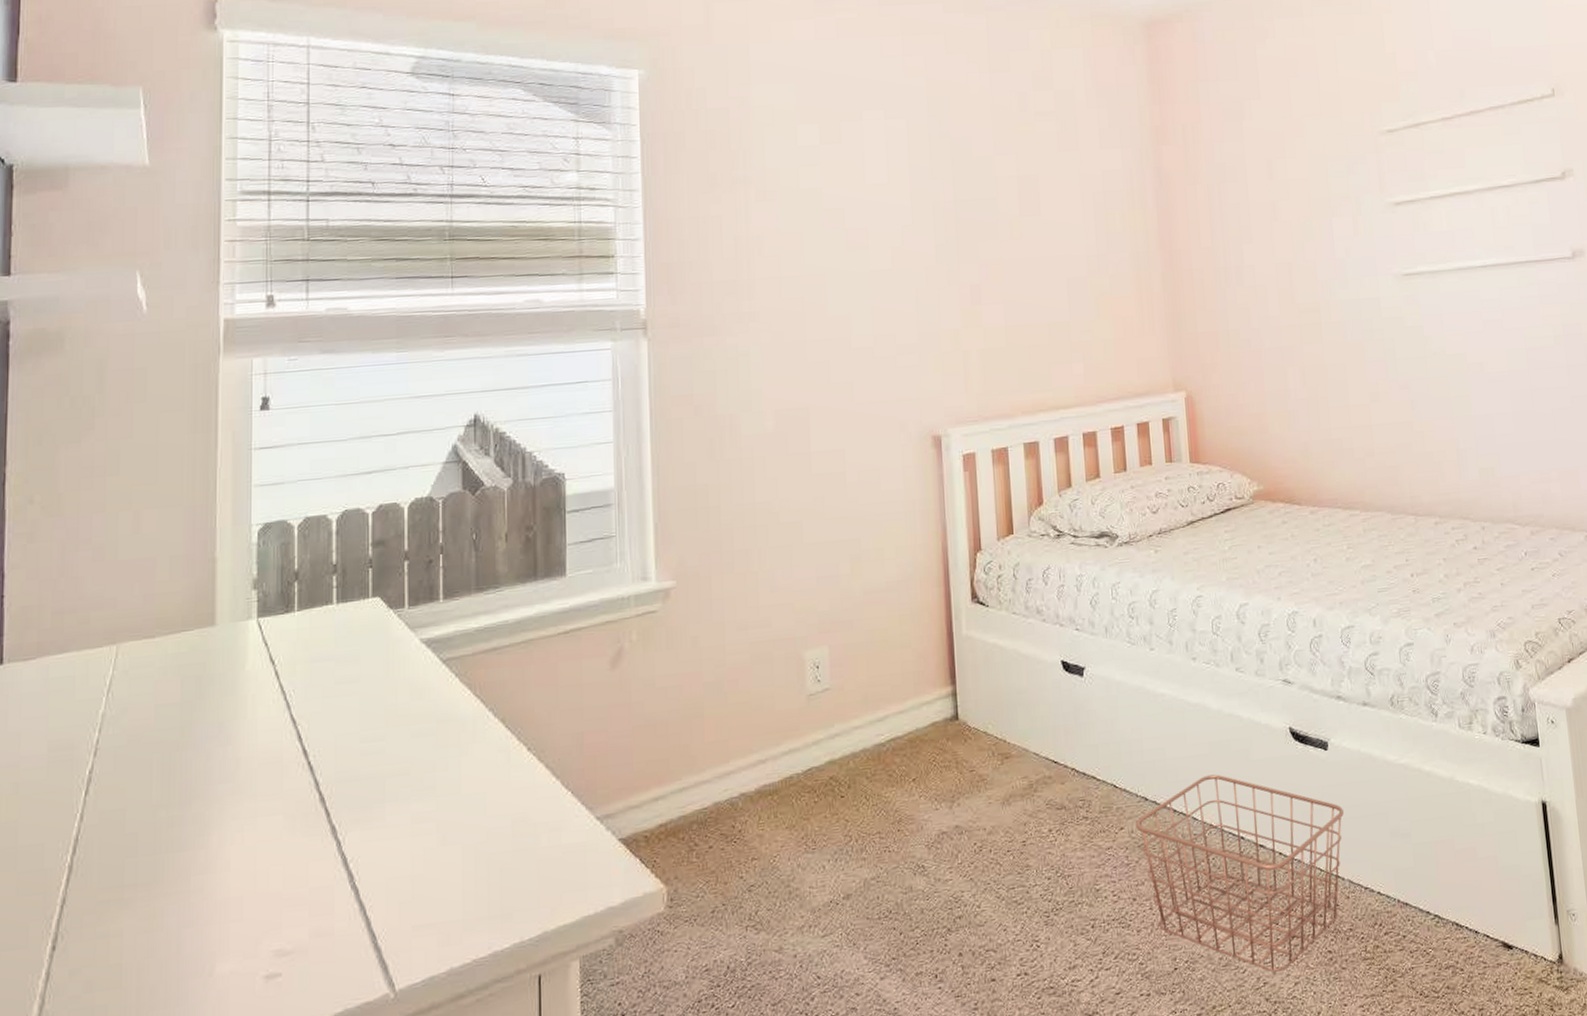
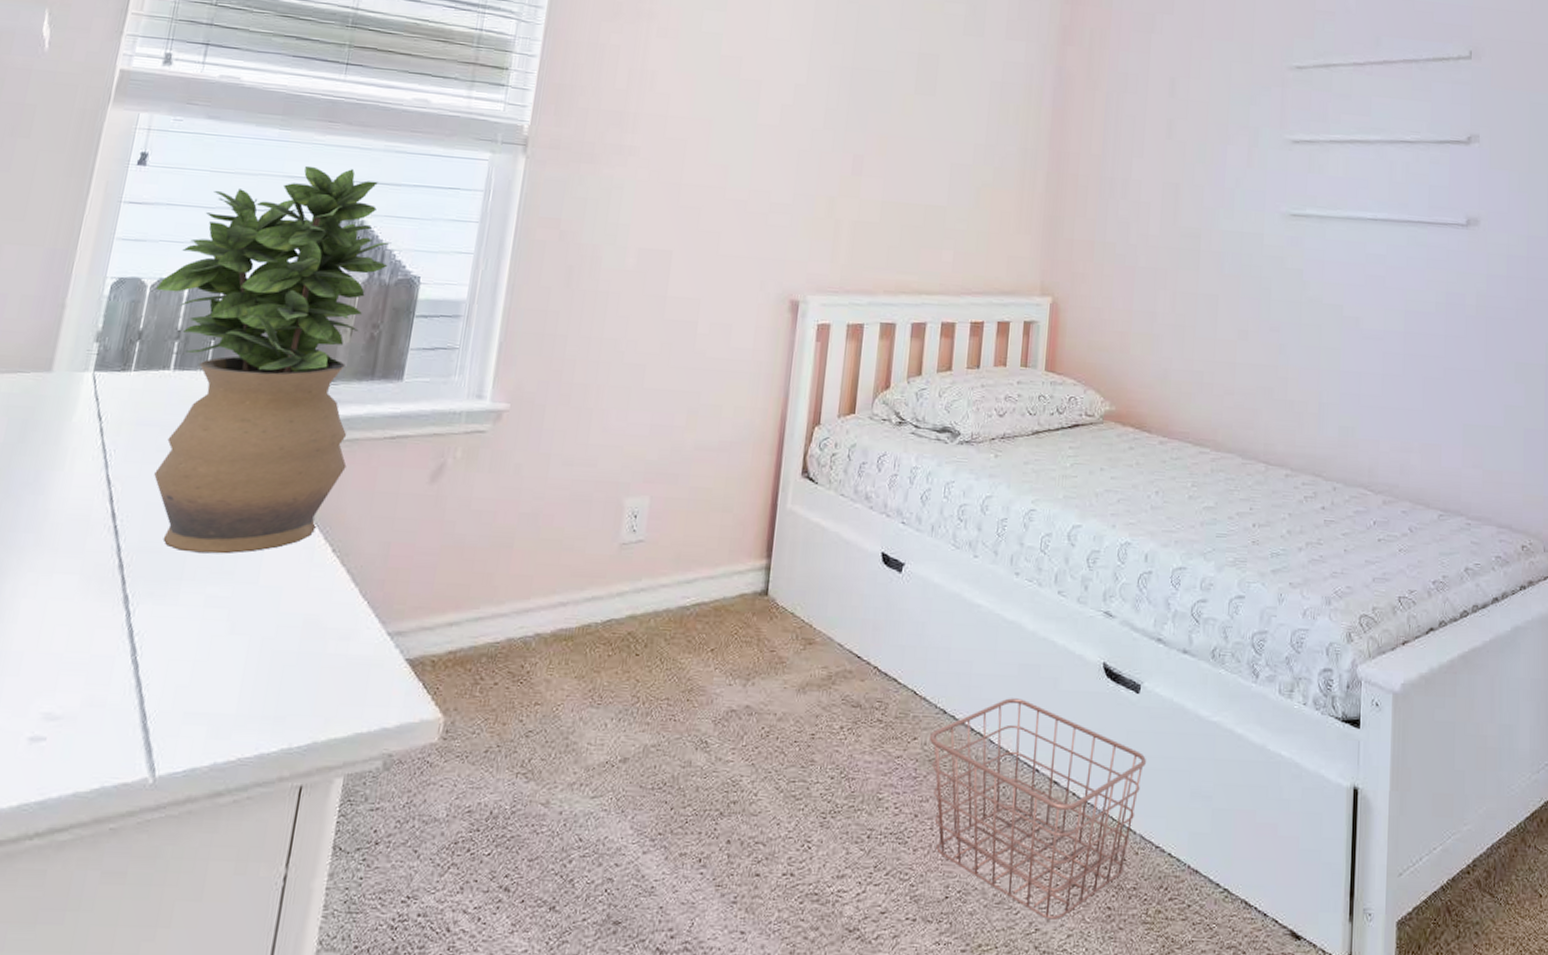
potted plant: none [303,380,530,775] -> present [154,165,392,554]

